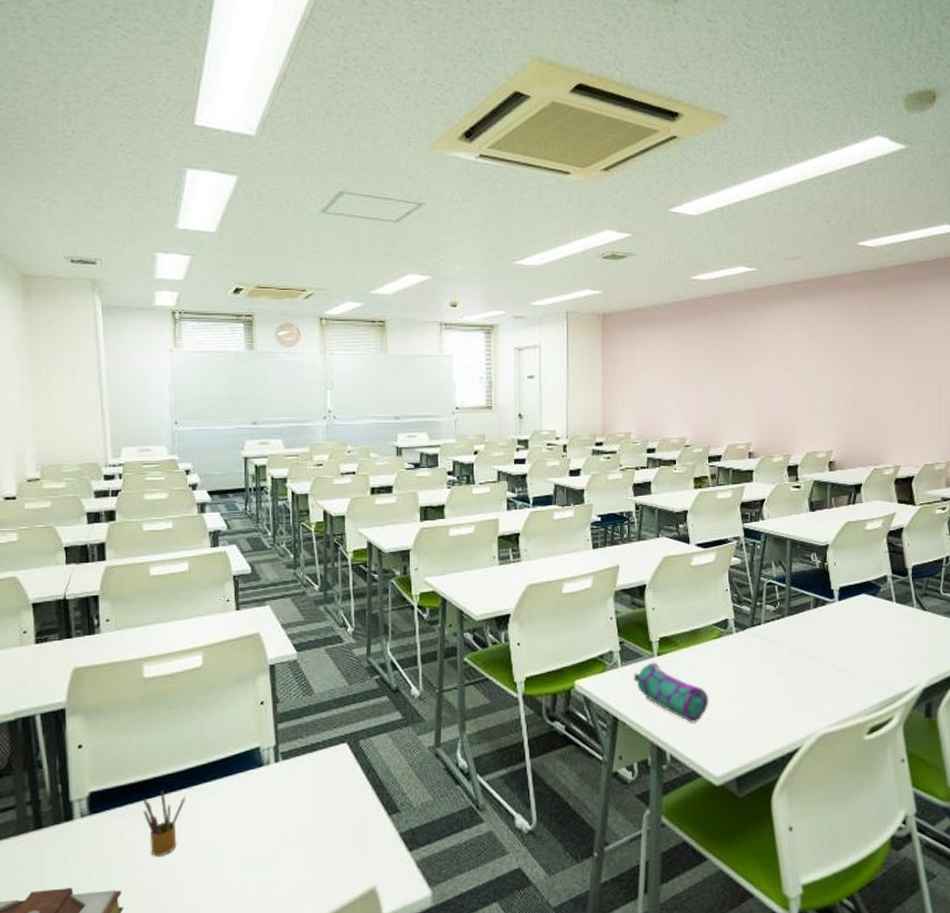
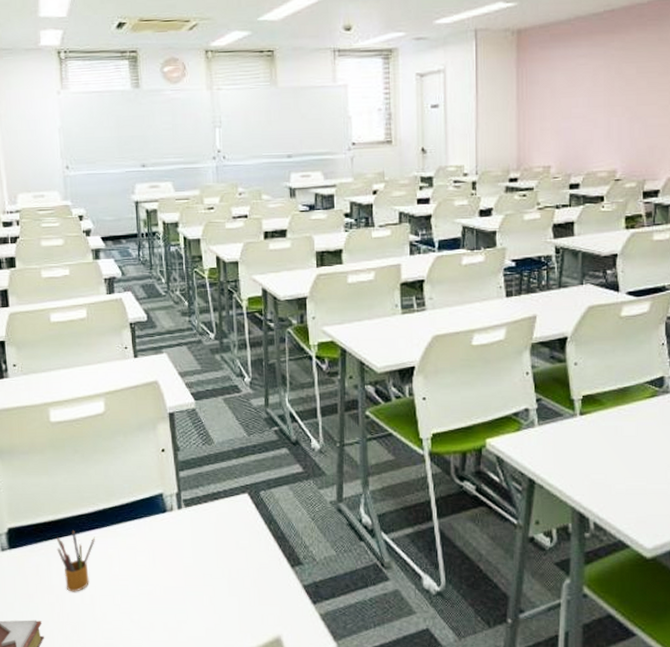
pencil case: present [633,662,709,723] -> none [552,422,640,490]

